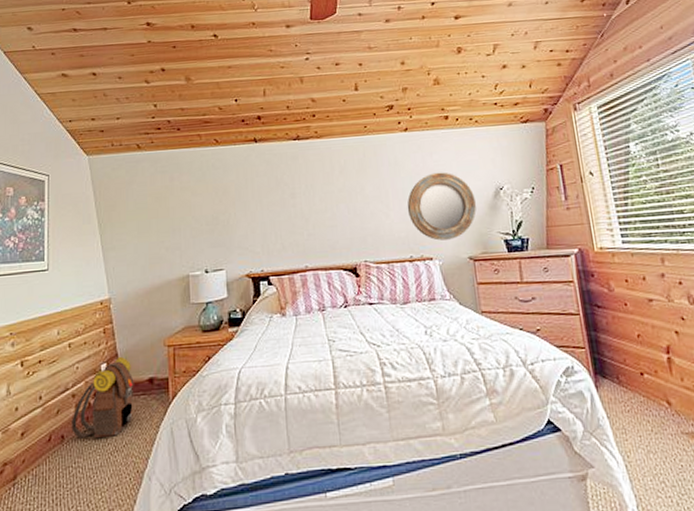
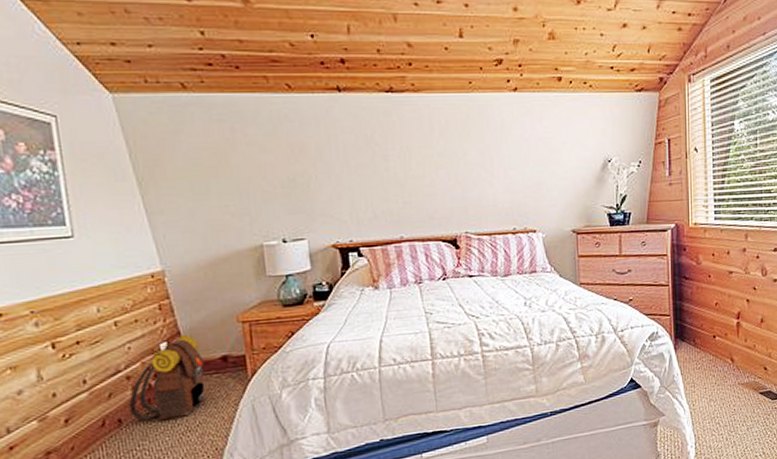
home mirror: present [407,172,477,241] -> none [512,140,583,213]

